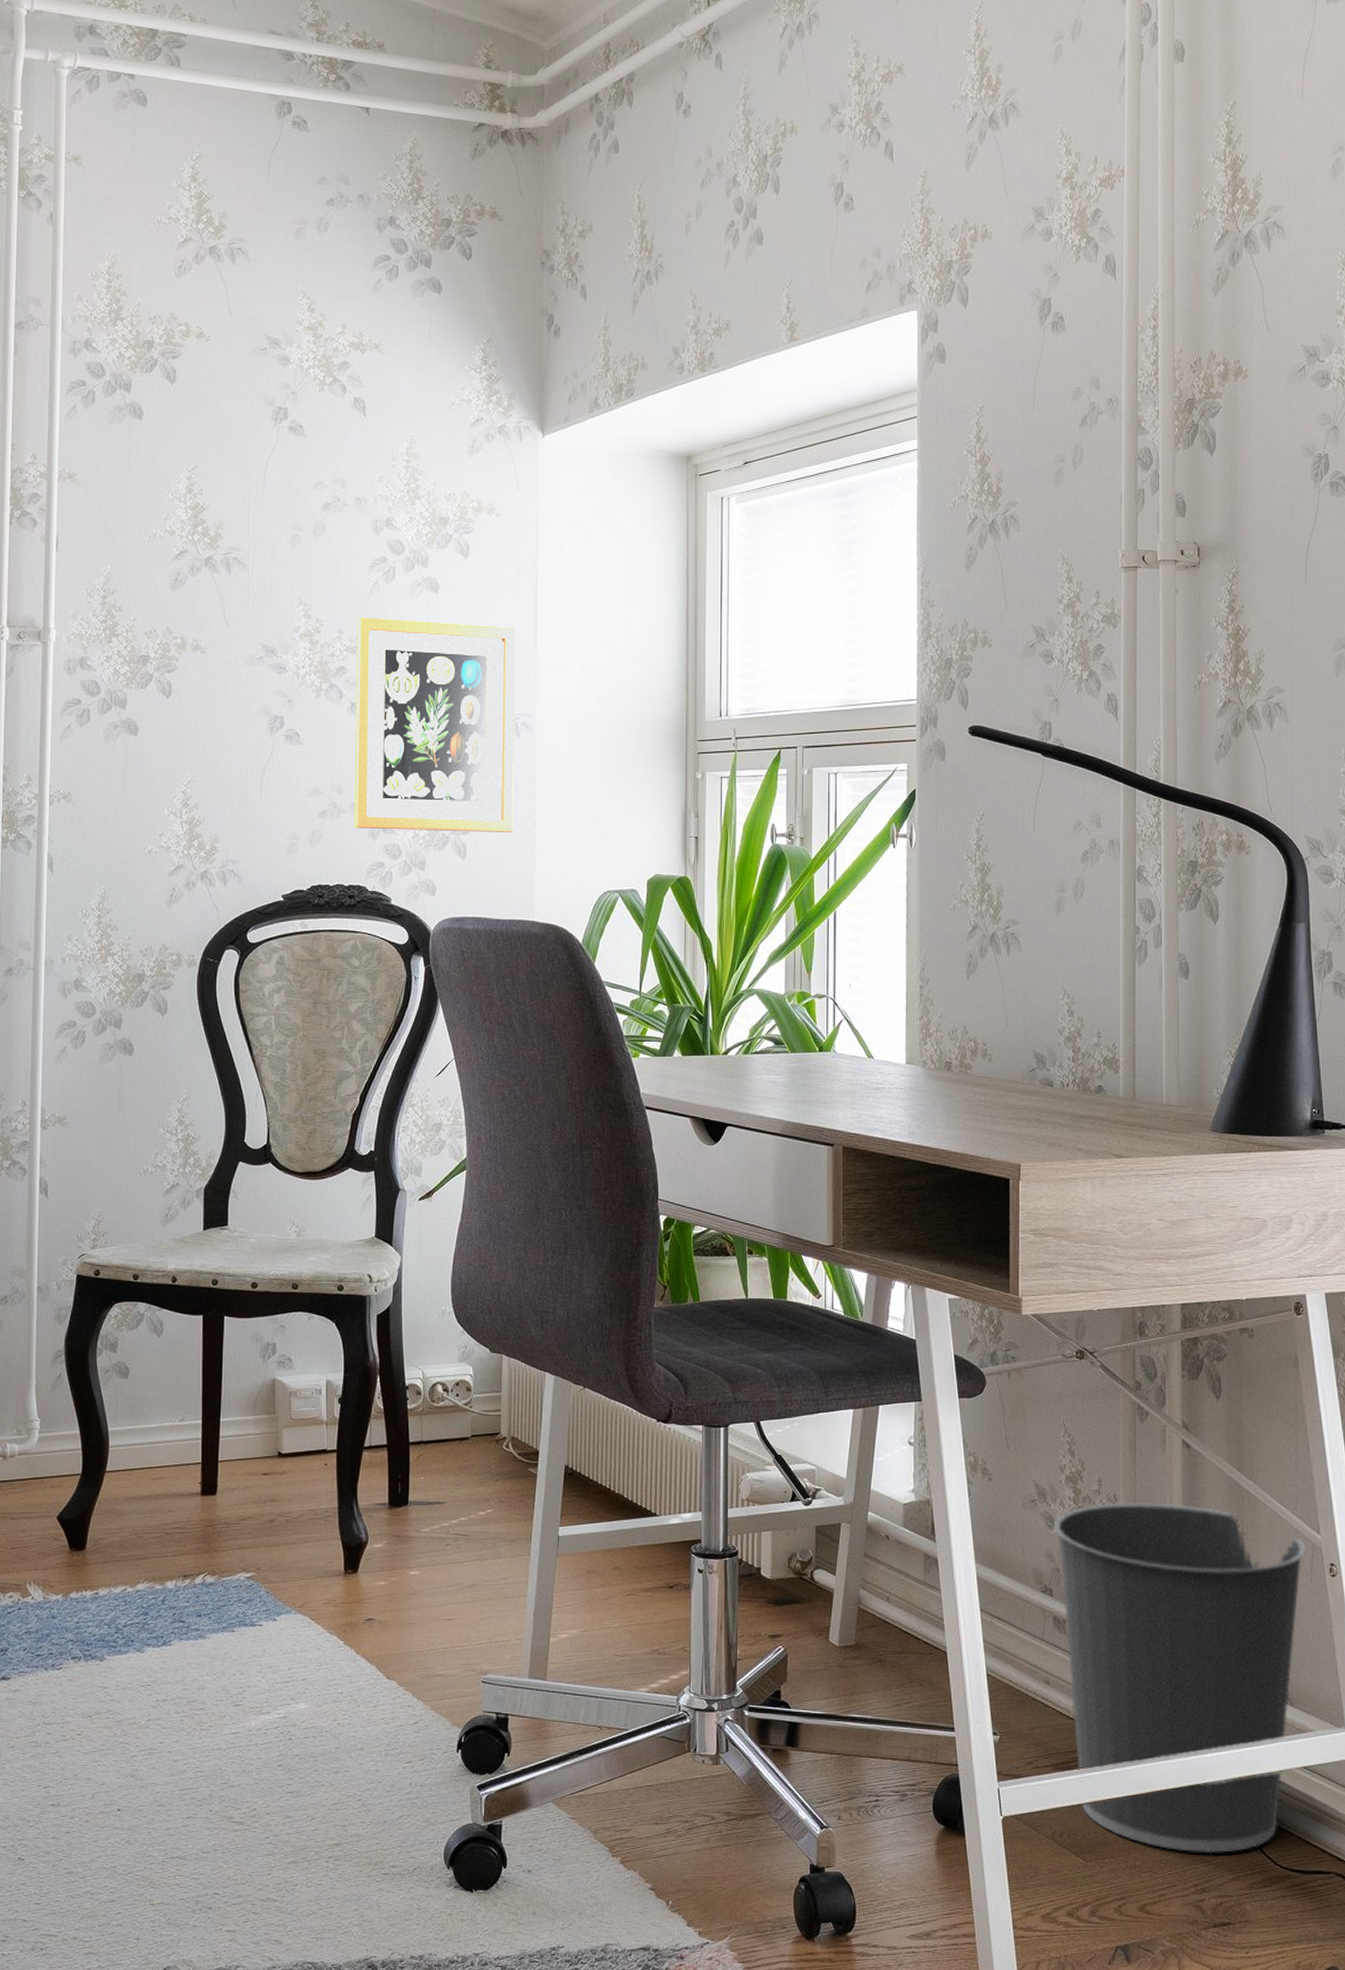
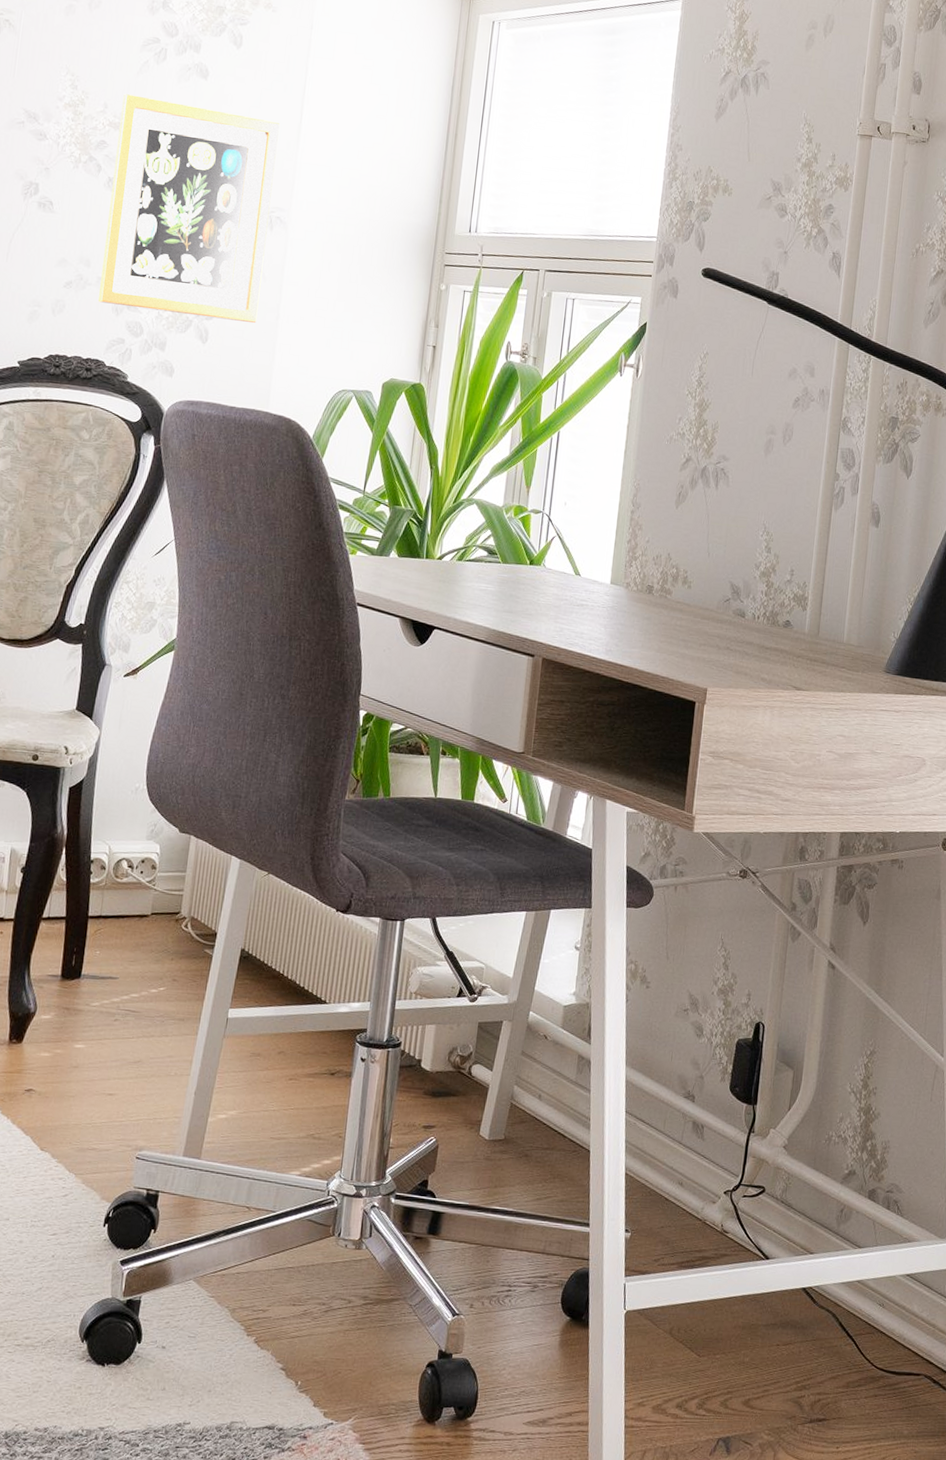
wastebasket: present [1053,1502,1308,1854] -> none [700,1016,931,1353]

